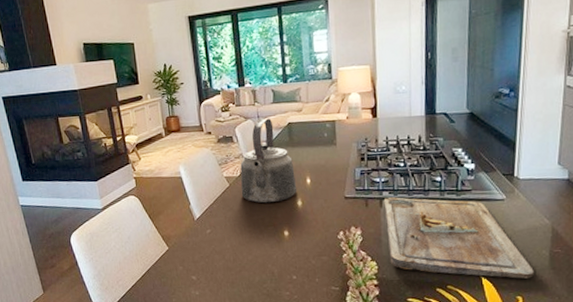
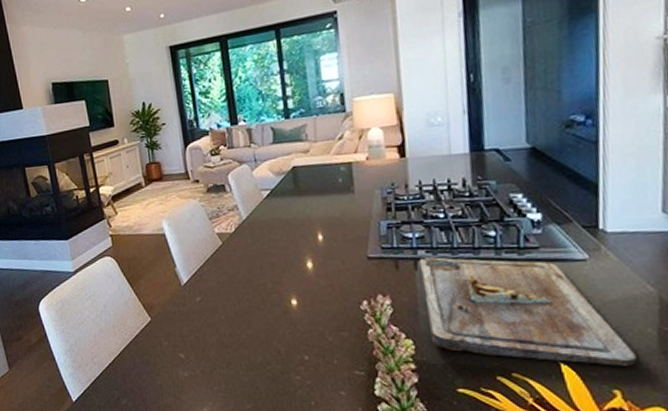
kettle: present [240,118,297,204] -> none [234,161,307,266]

